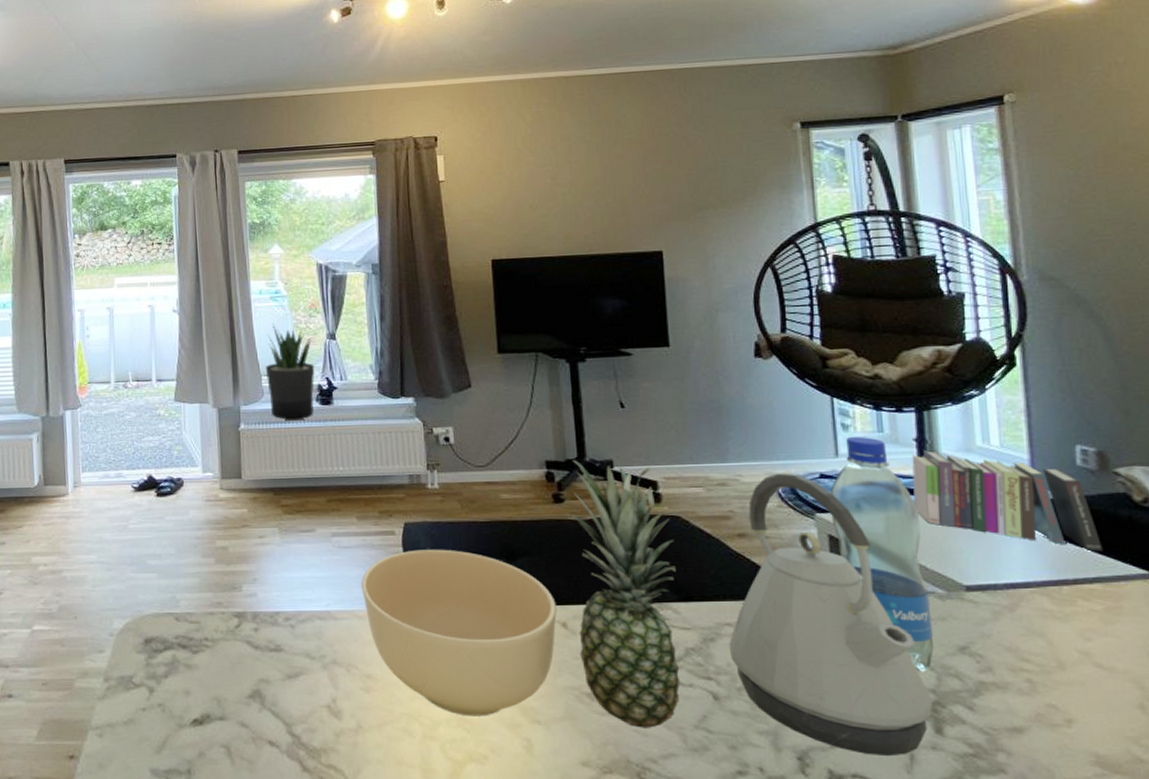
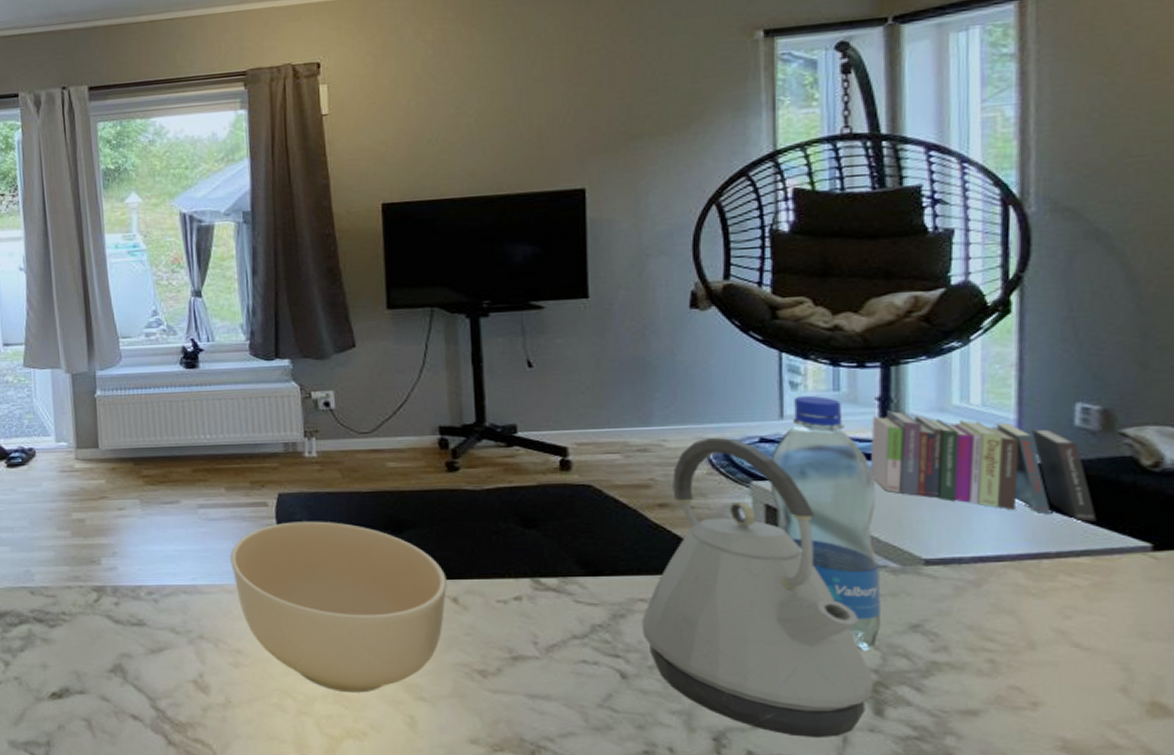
planter: present [265,324,315,420] -> none [122,281,179,385]
fruit: present [572,460,681,728] -> none [467,425,584,706]

